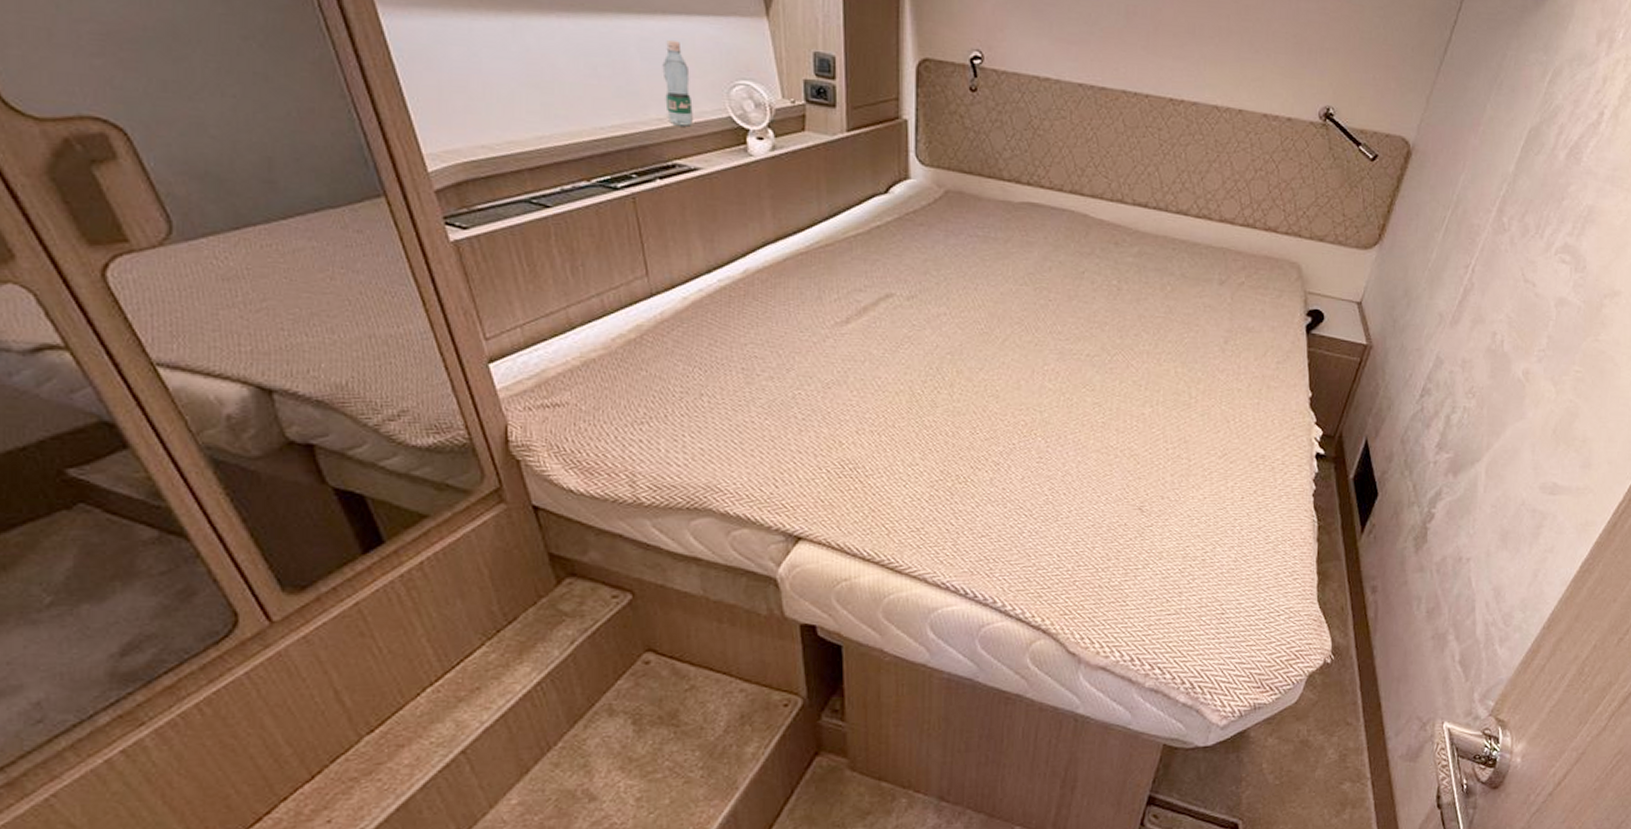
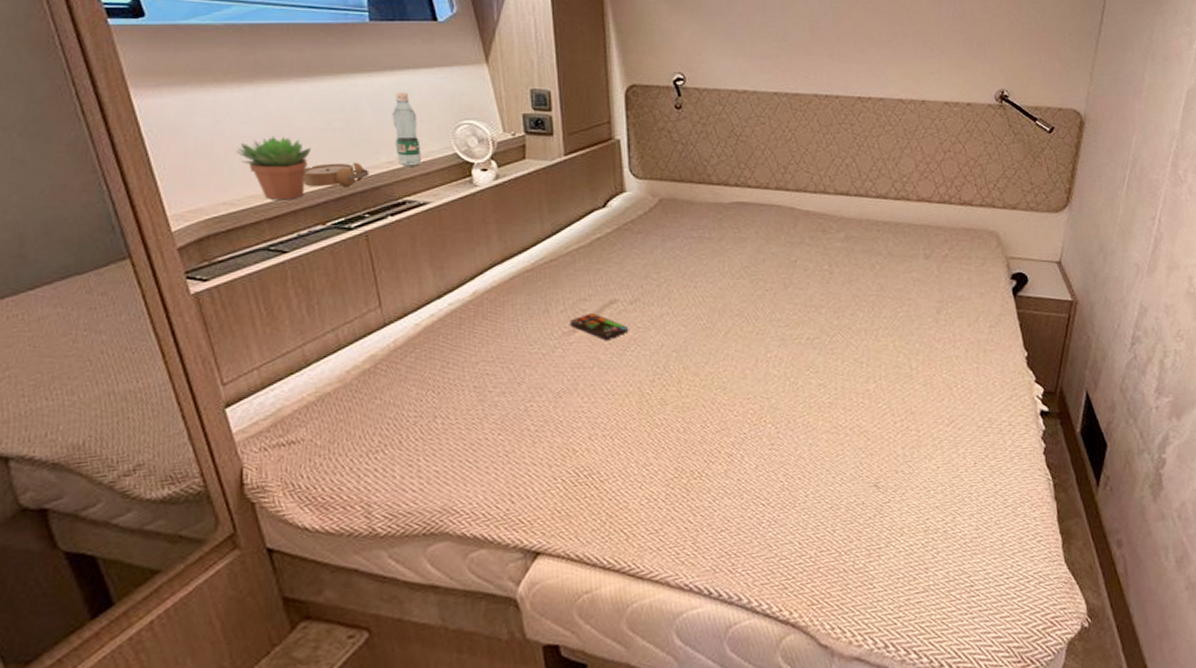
succulent plant: none [495,76,574,150] -> present [237,135,311,201]
alarm clock: none [567,113,637,143] -> present [303,162,369,187]
smartphone: none [843,306,904,334] -> present [570,313,629,340]

